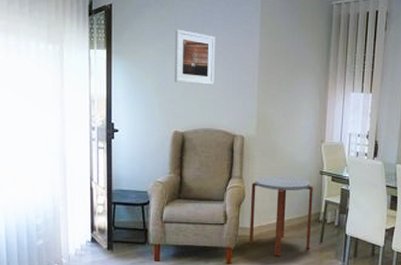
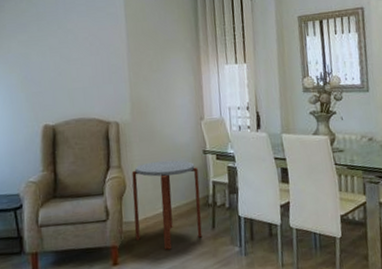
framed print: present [175,29,216,85] -> none [37,19,83,74]

